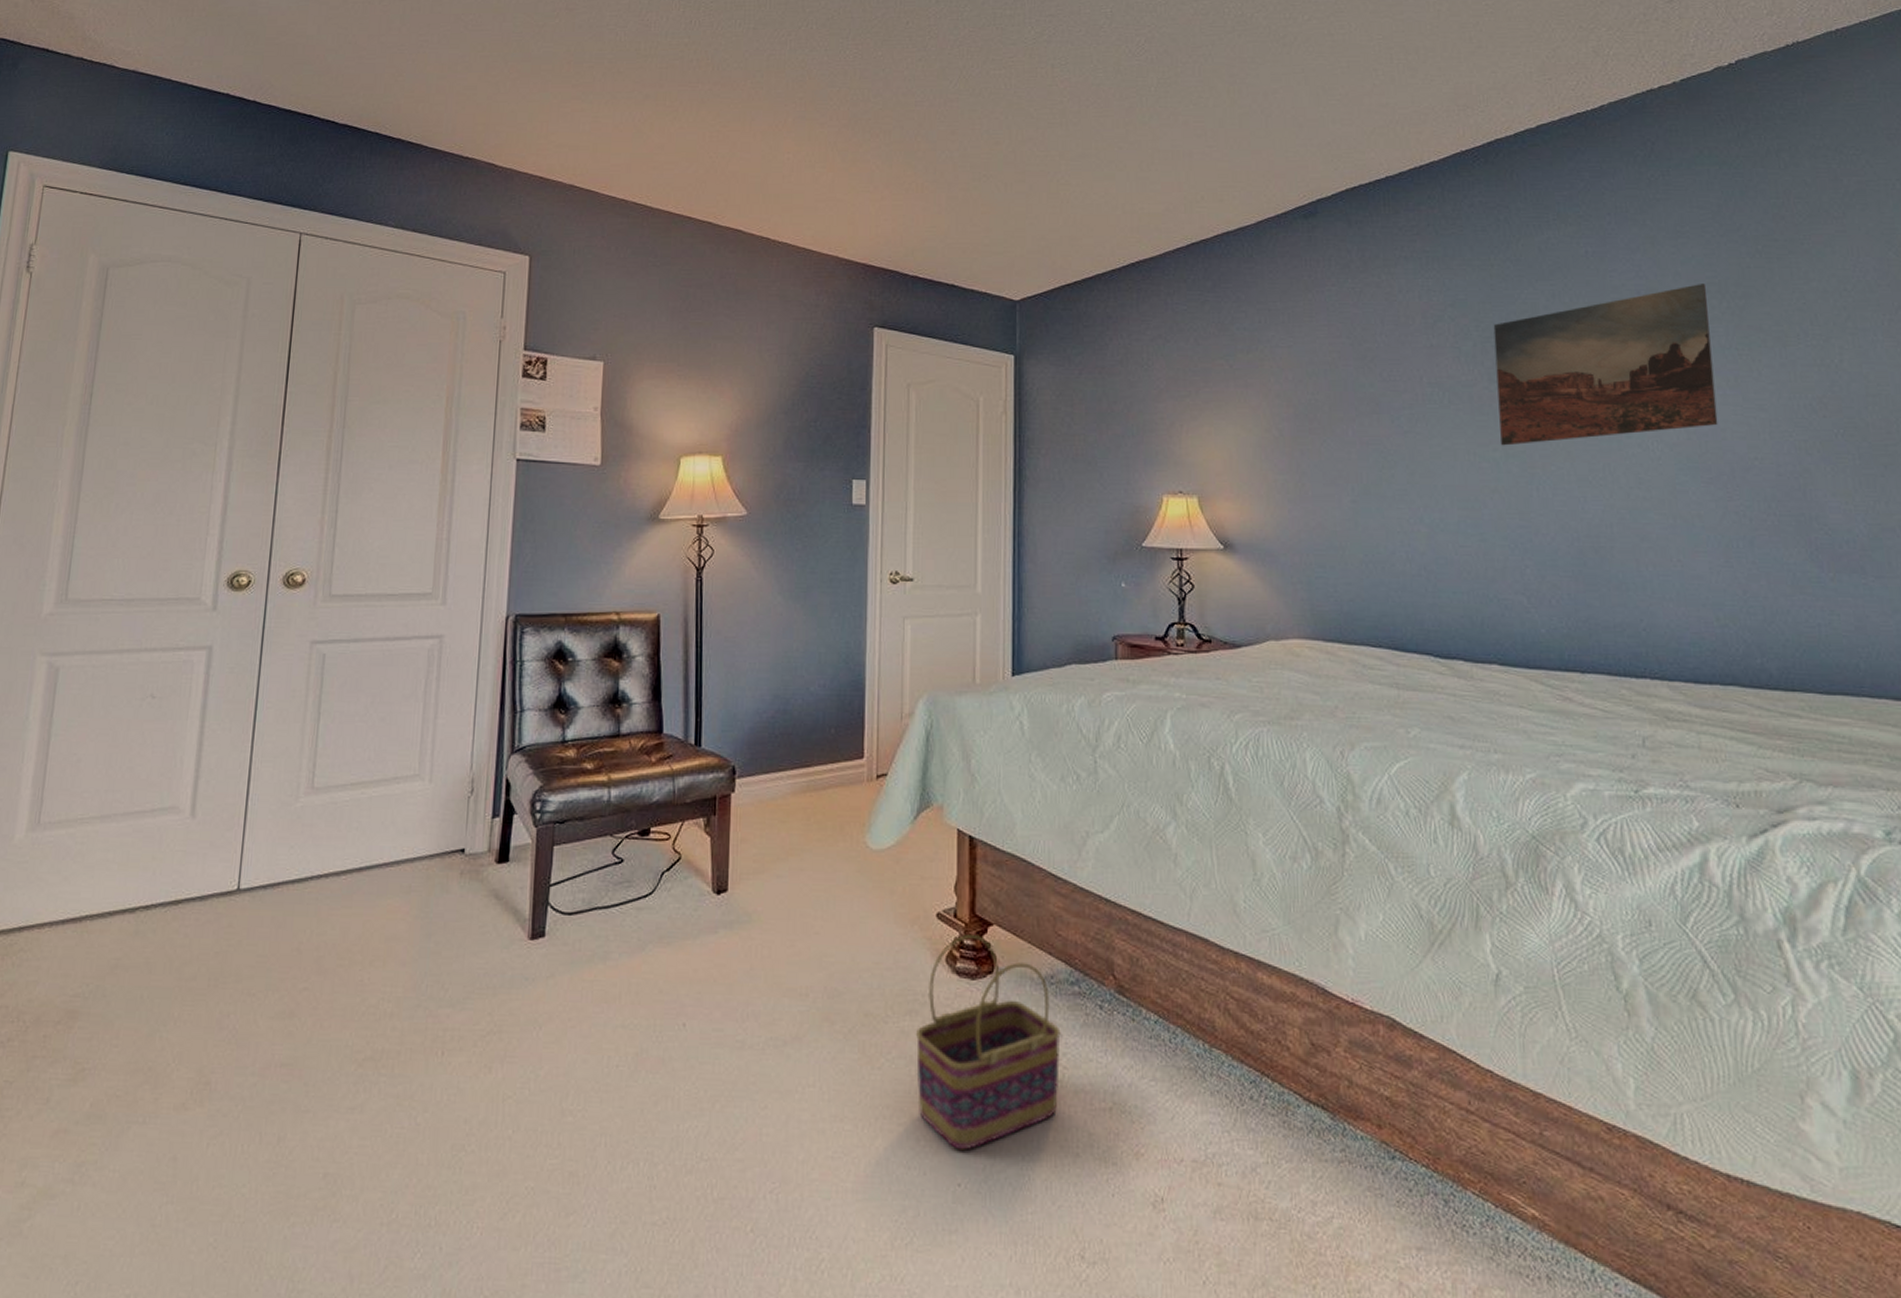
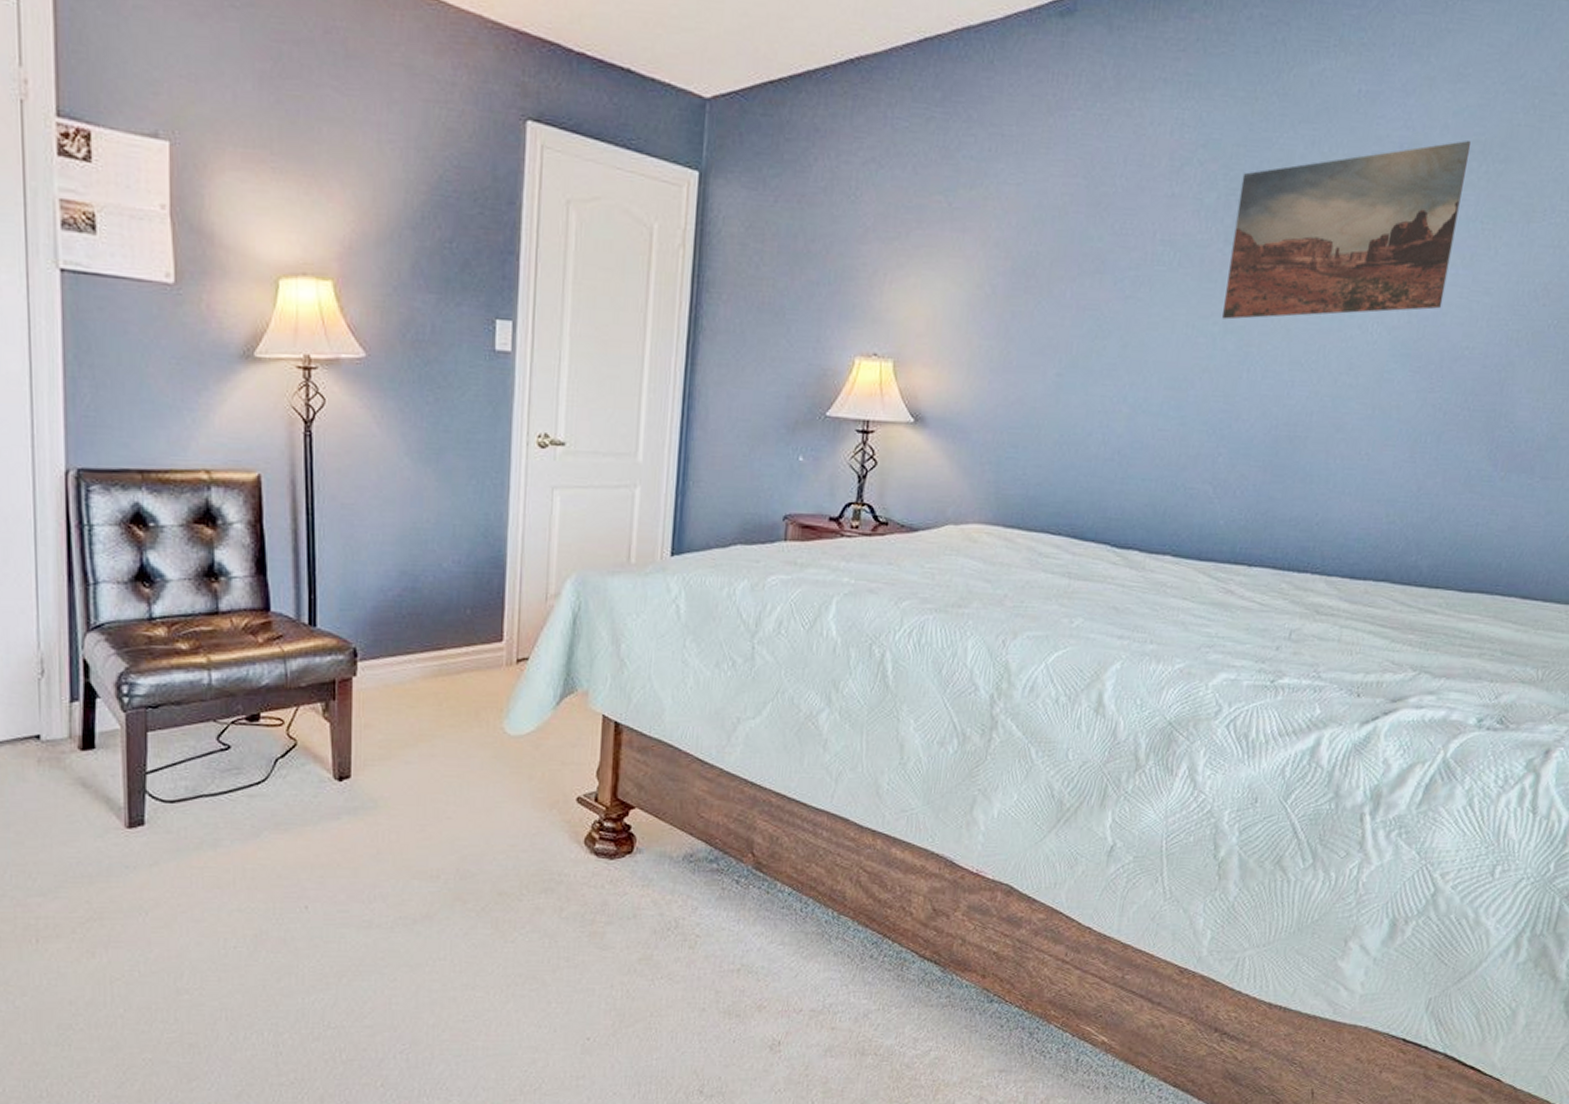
basket: present [916,934,1061,1150] -> none [550,816,696,1010]

